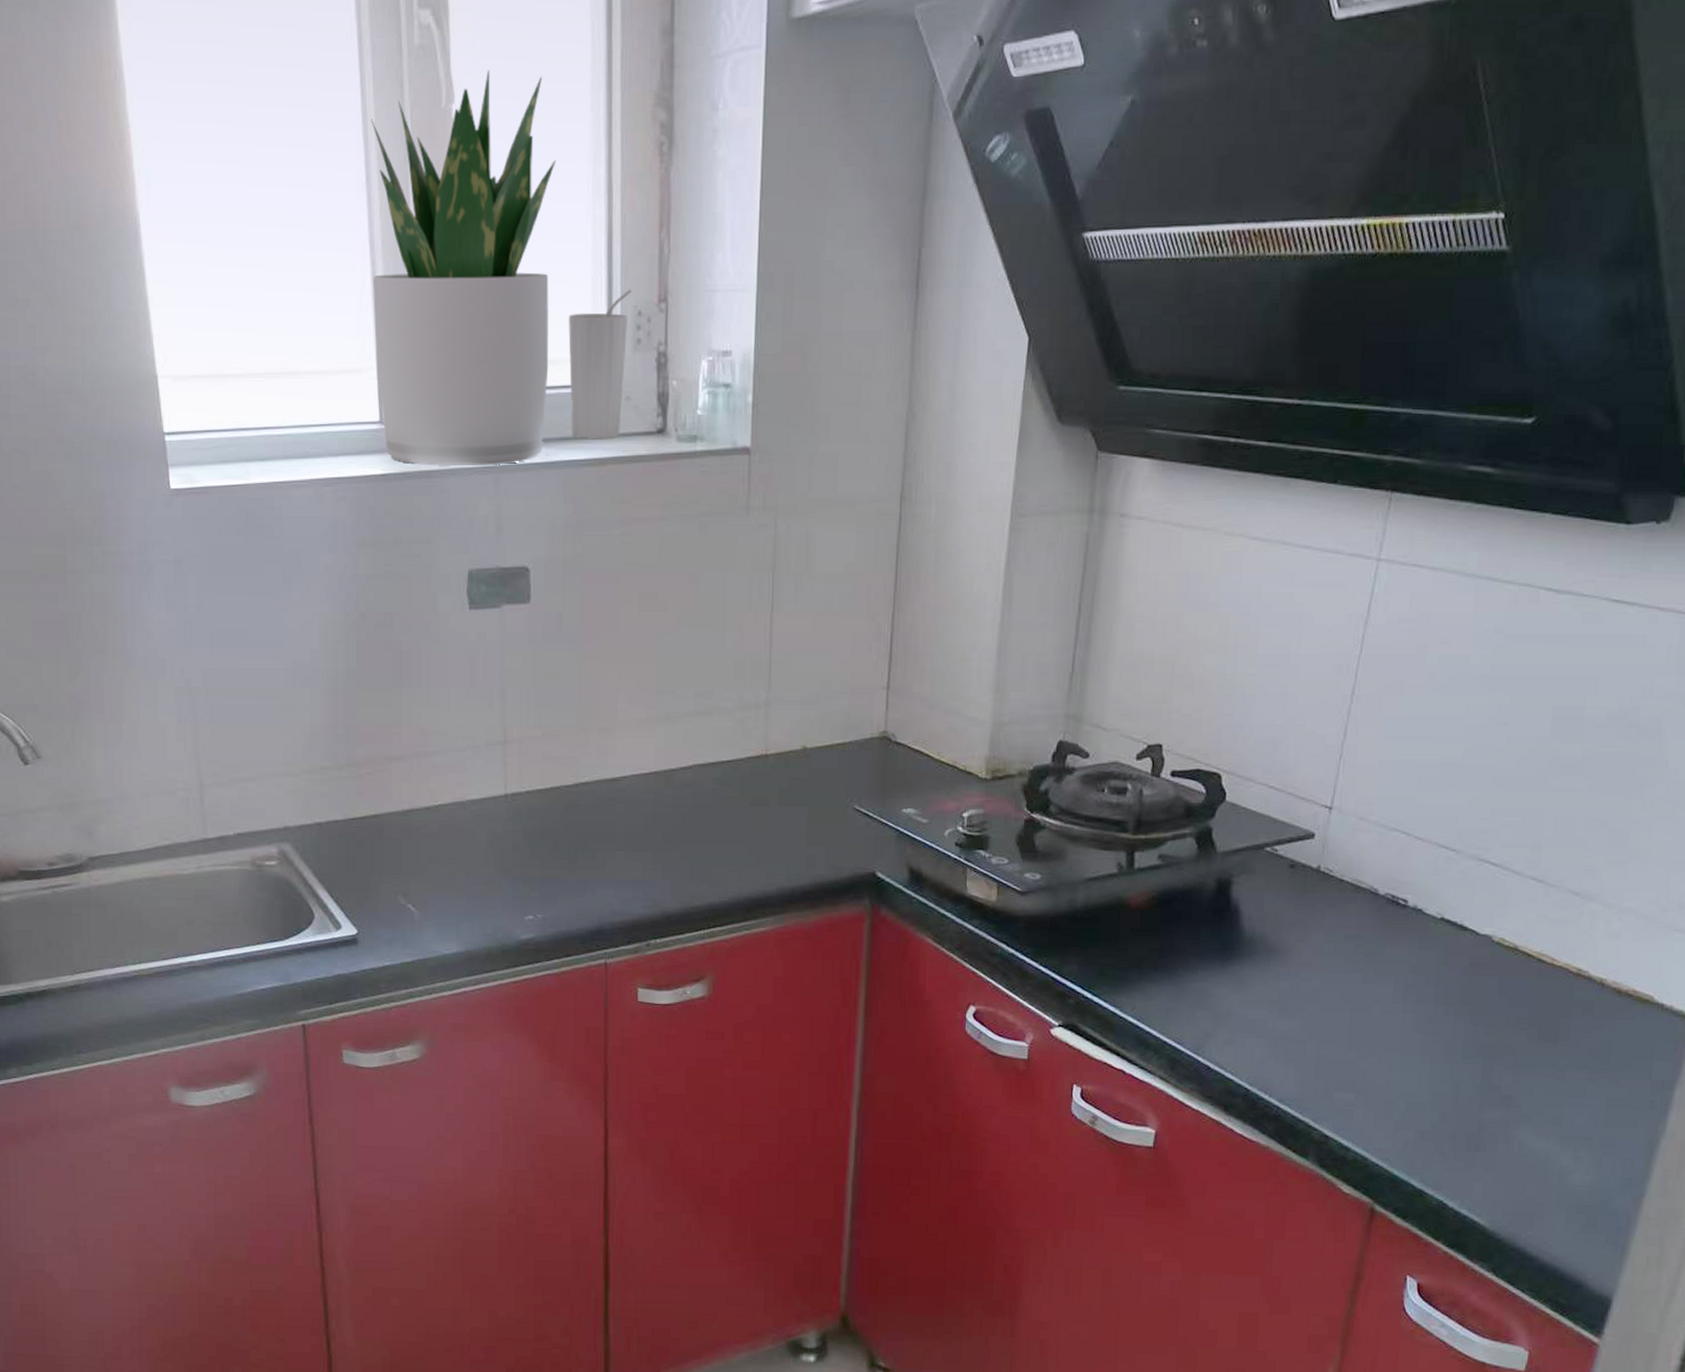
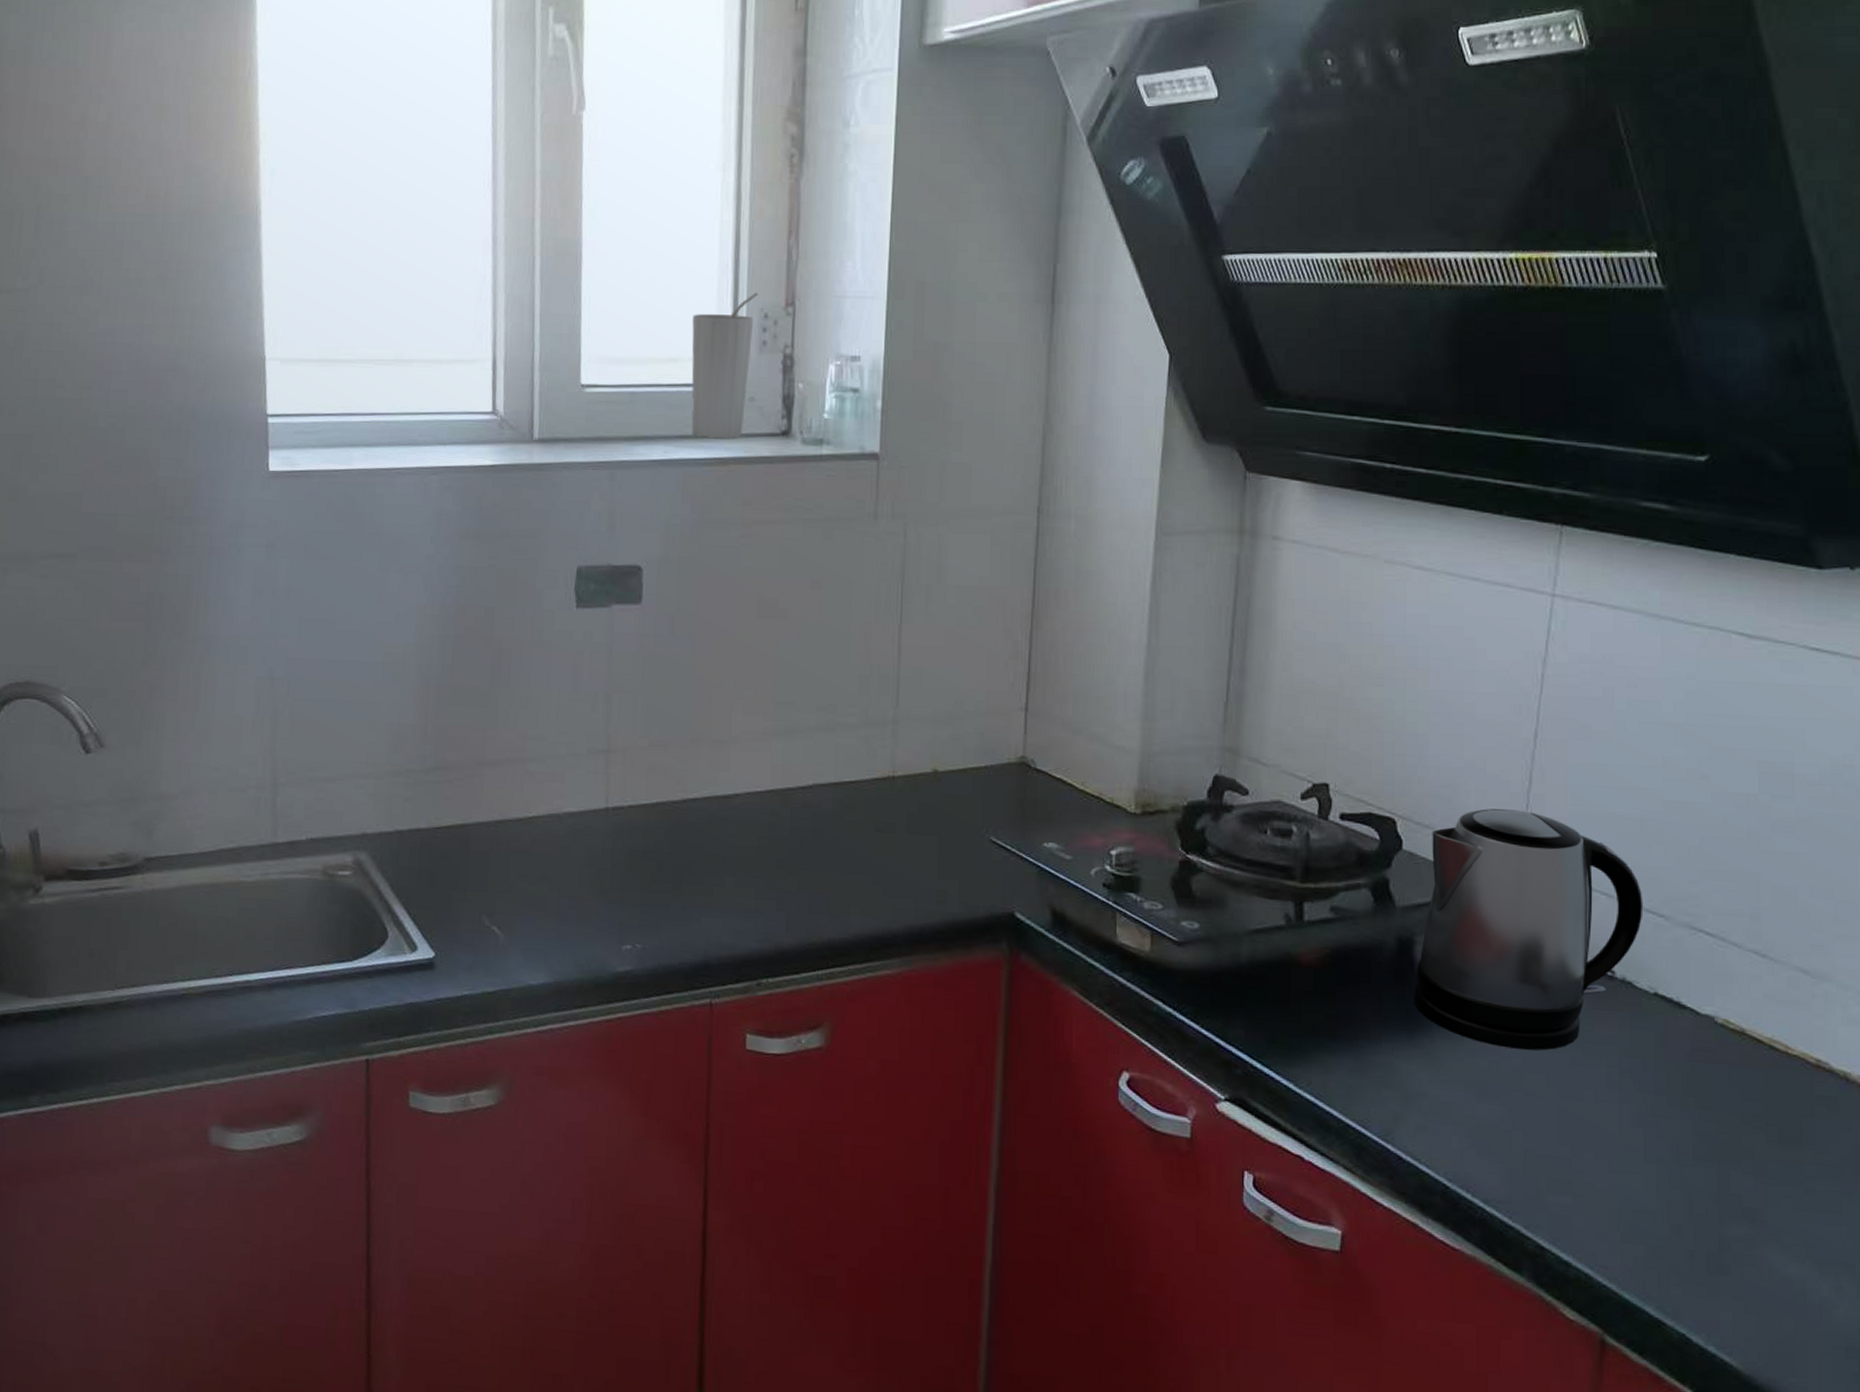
planter: present [371,70,557,466] -> none [492,81,686,461]
kettle: none [1227,761,1438,972] -> present [1413,808,1644,1051]

